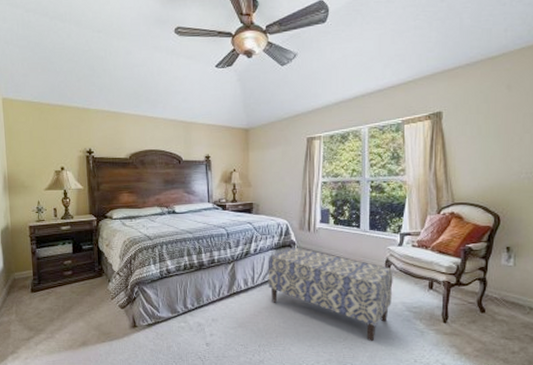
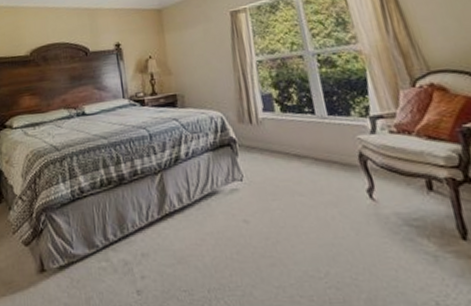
bench: present [267,247,393,342] -> none [204,145,381,276]

